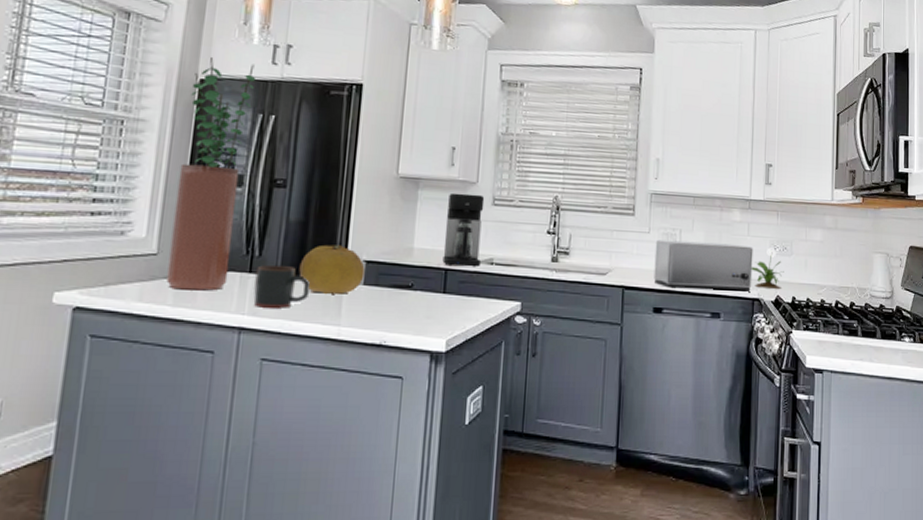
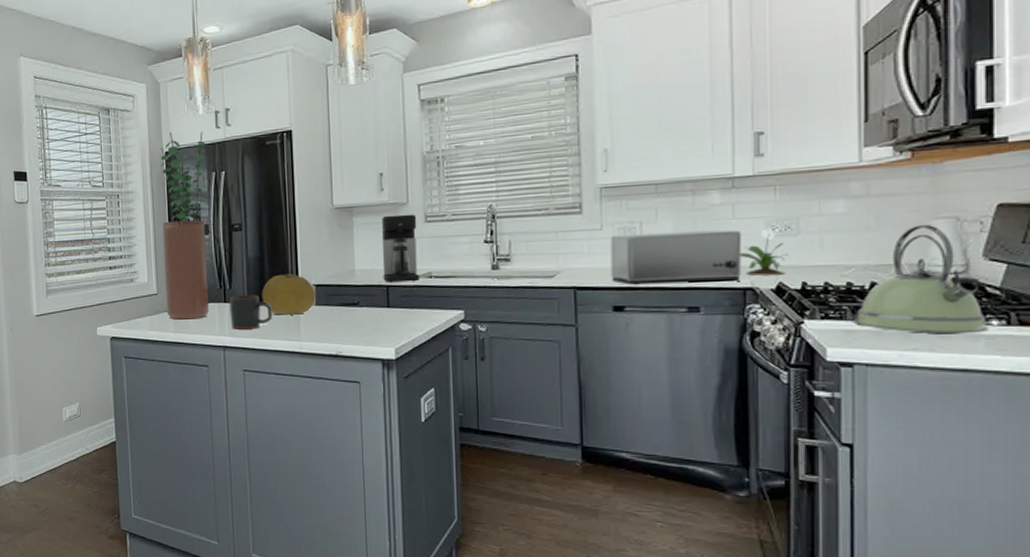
kettle: none [825,256,904,348] -> present [854,224,989,334]

